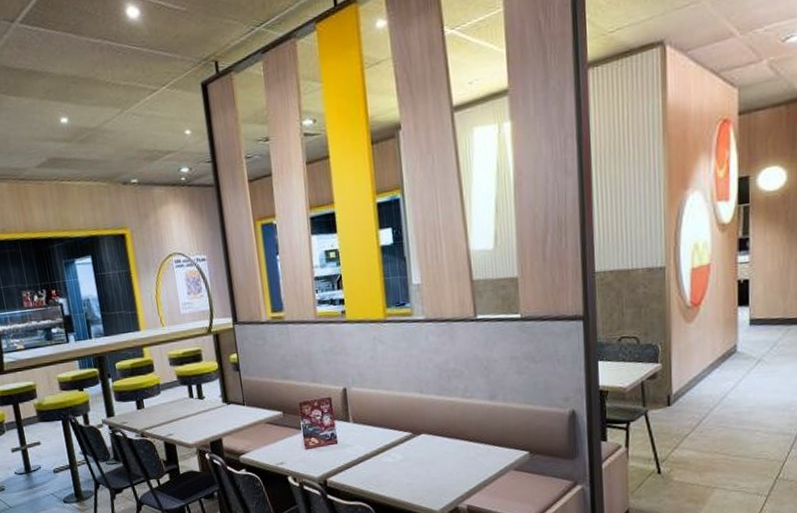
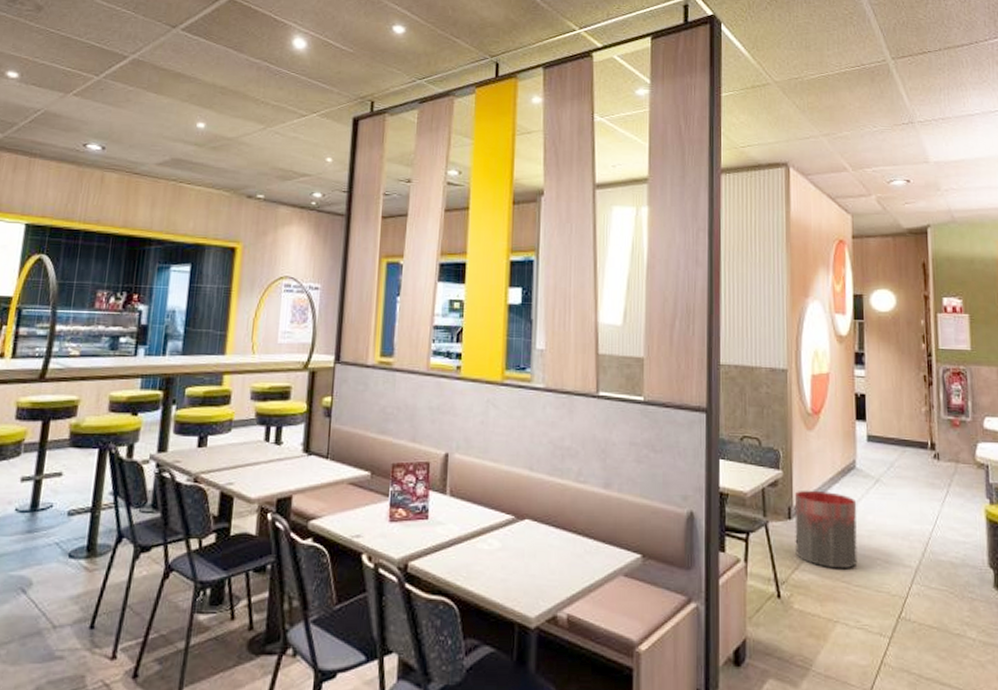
trash can: none [673,377,737,444] -> present [794,490,858,569]

